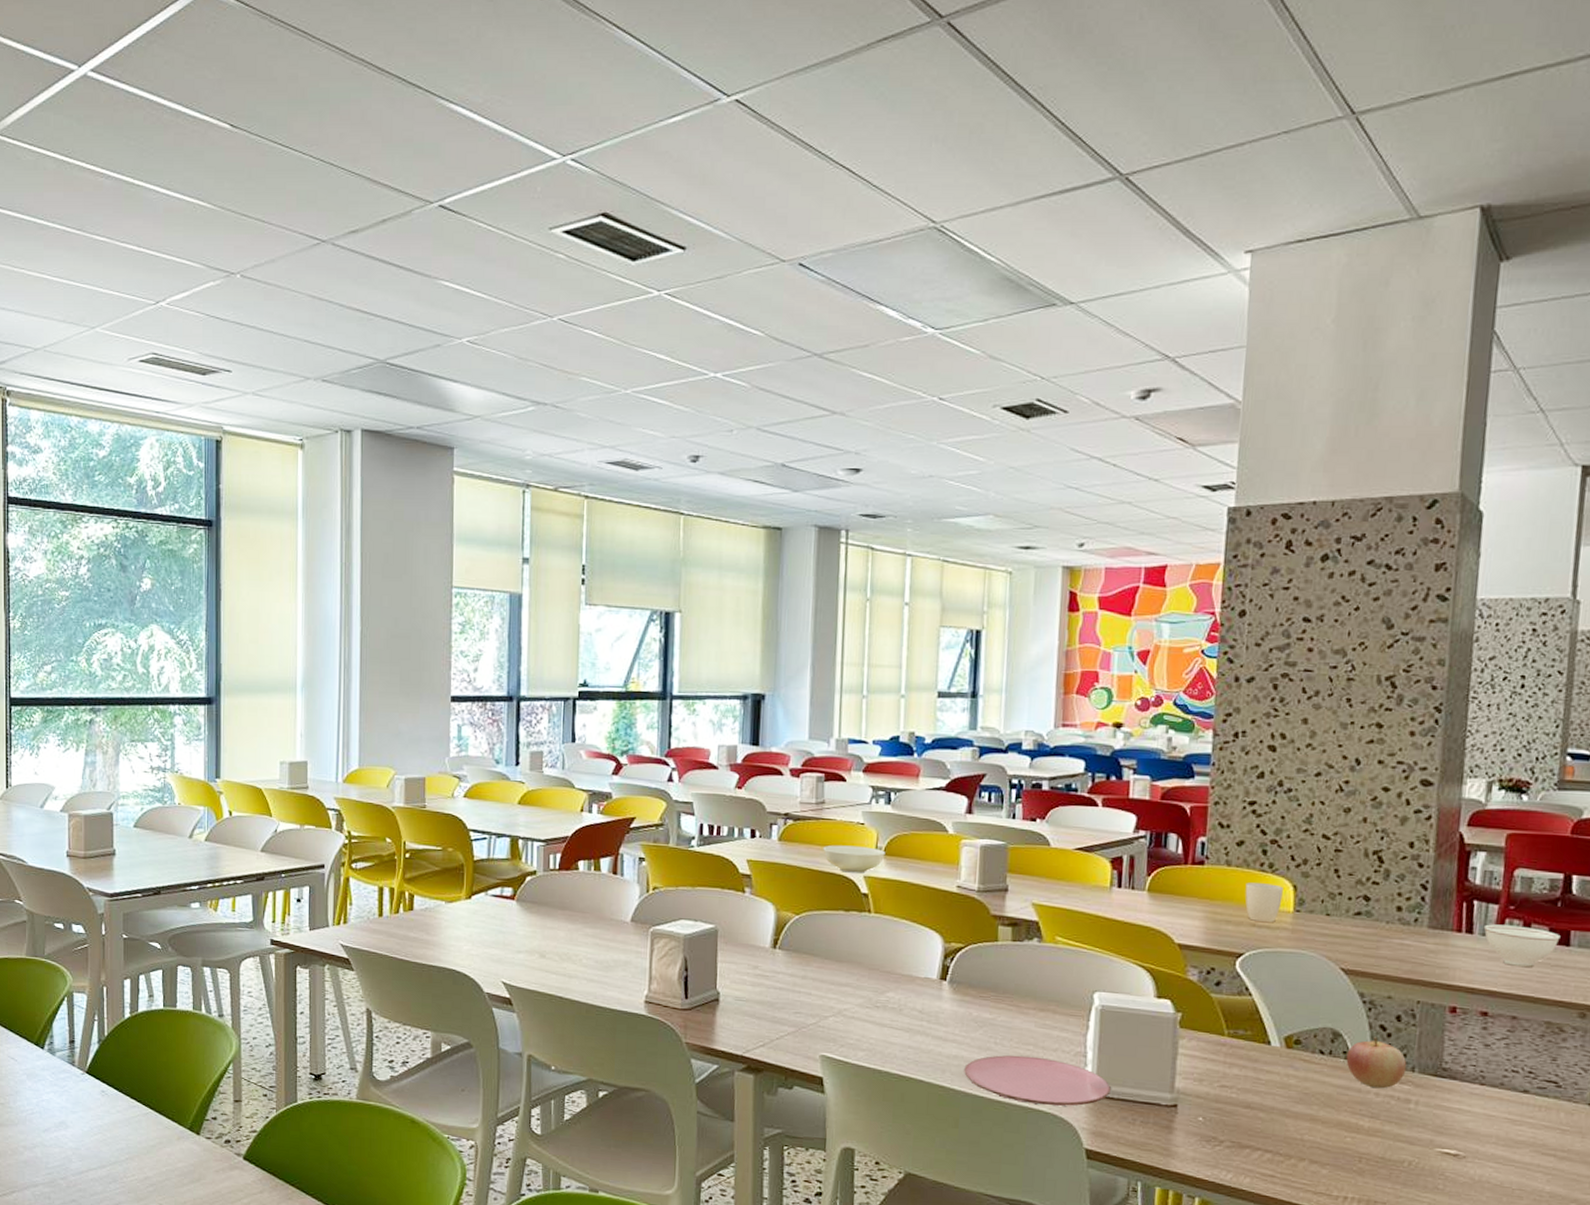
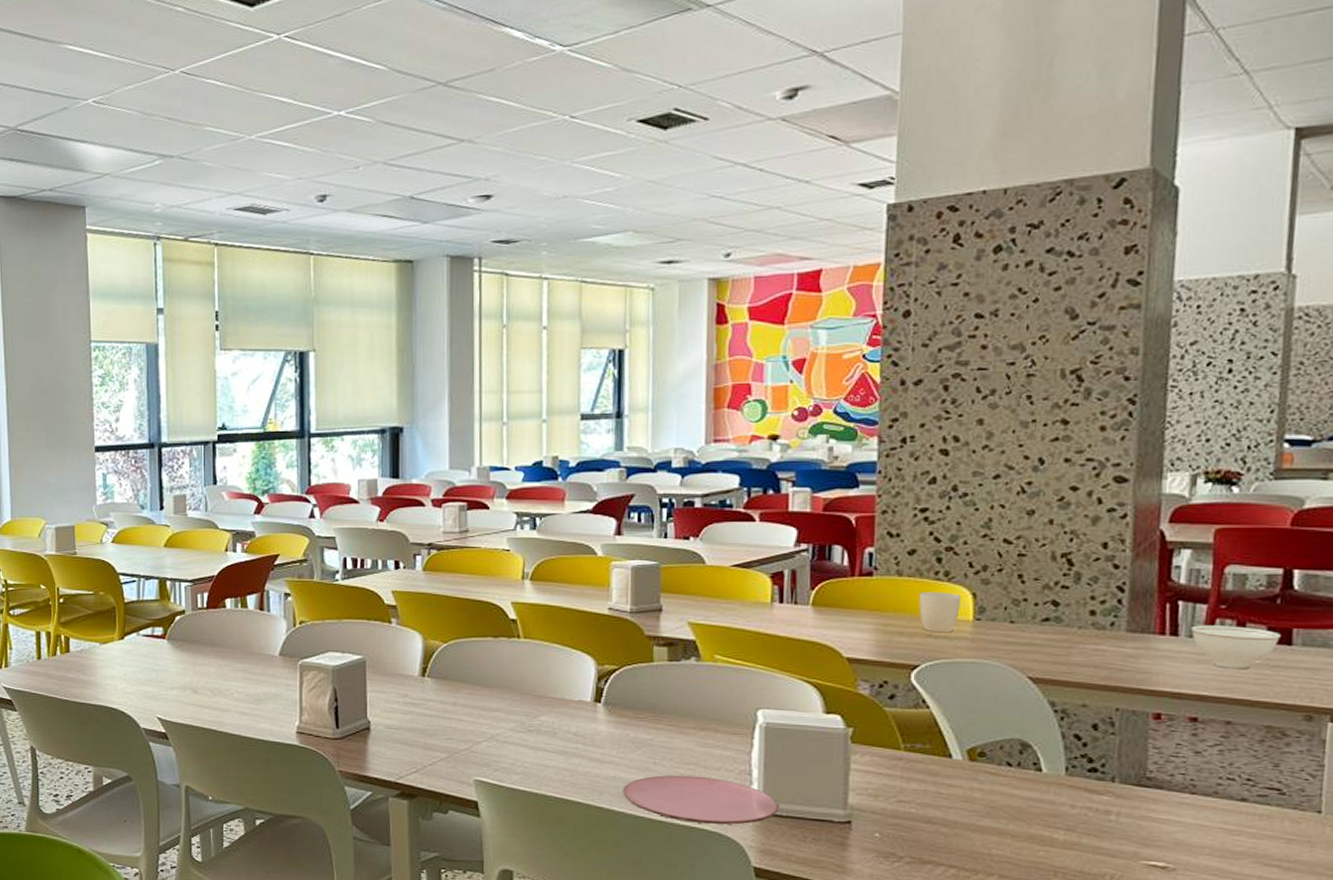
bowl: present [823,845,886,873] -> none [468,572,533,600]
apple: present [1346,1037,1407,1089] -> none [1036,747,1106,800]

